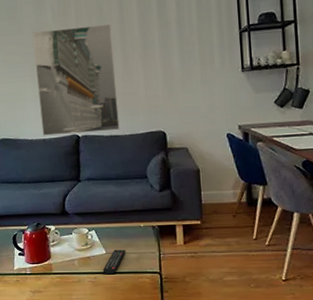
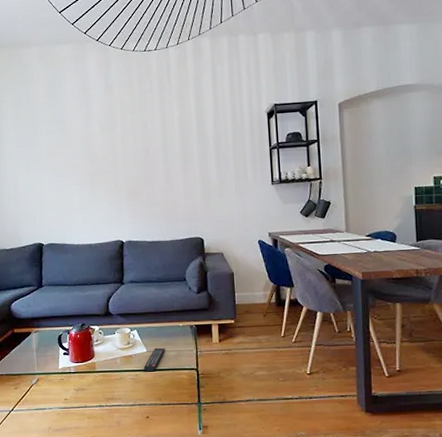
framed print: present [32,24,120,136] -> none [80,139,161,241]

